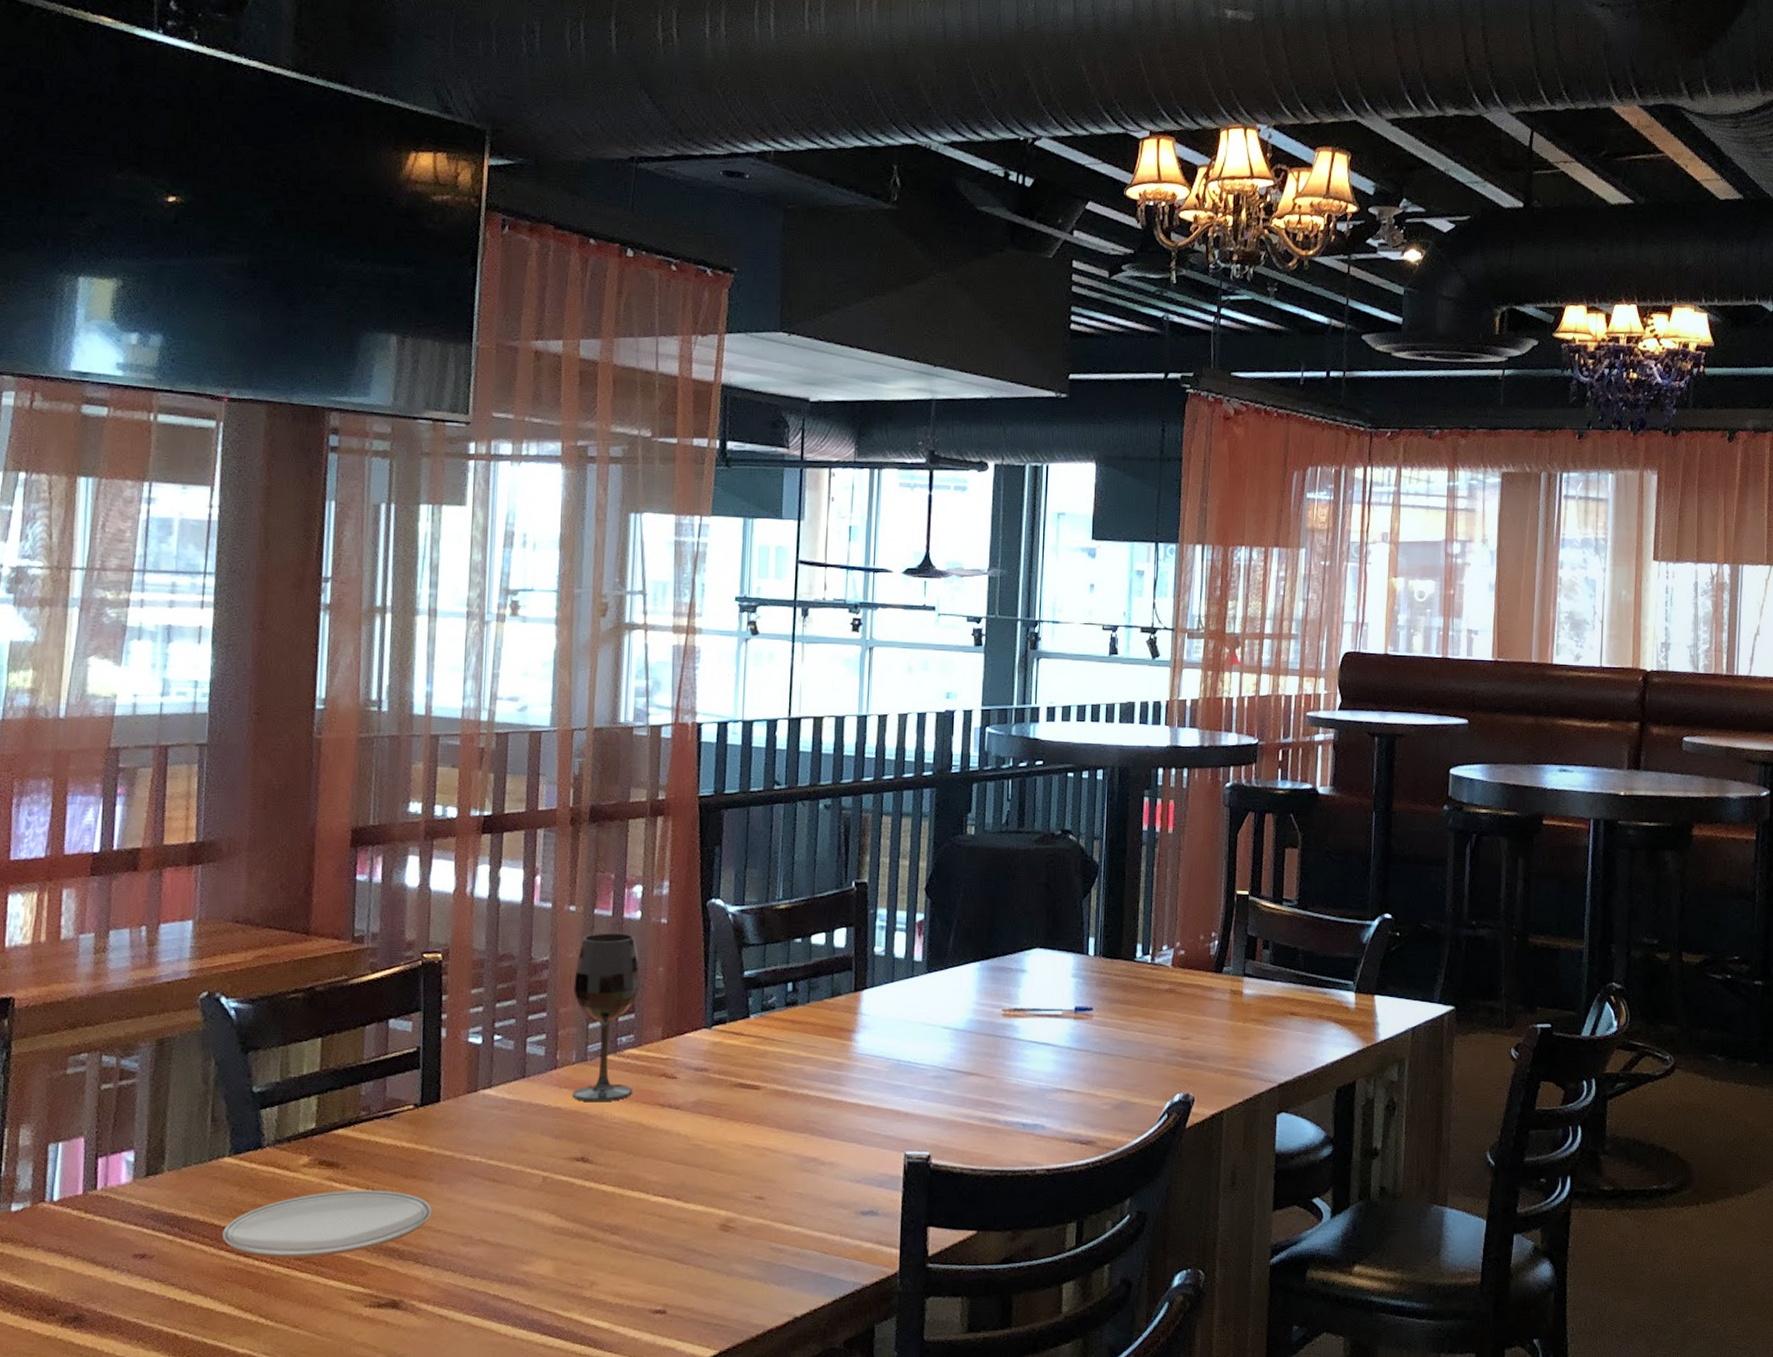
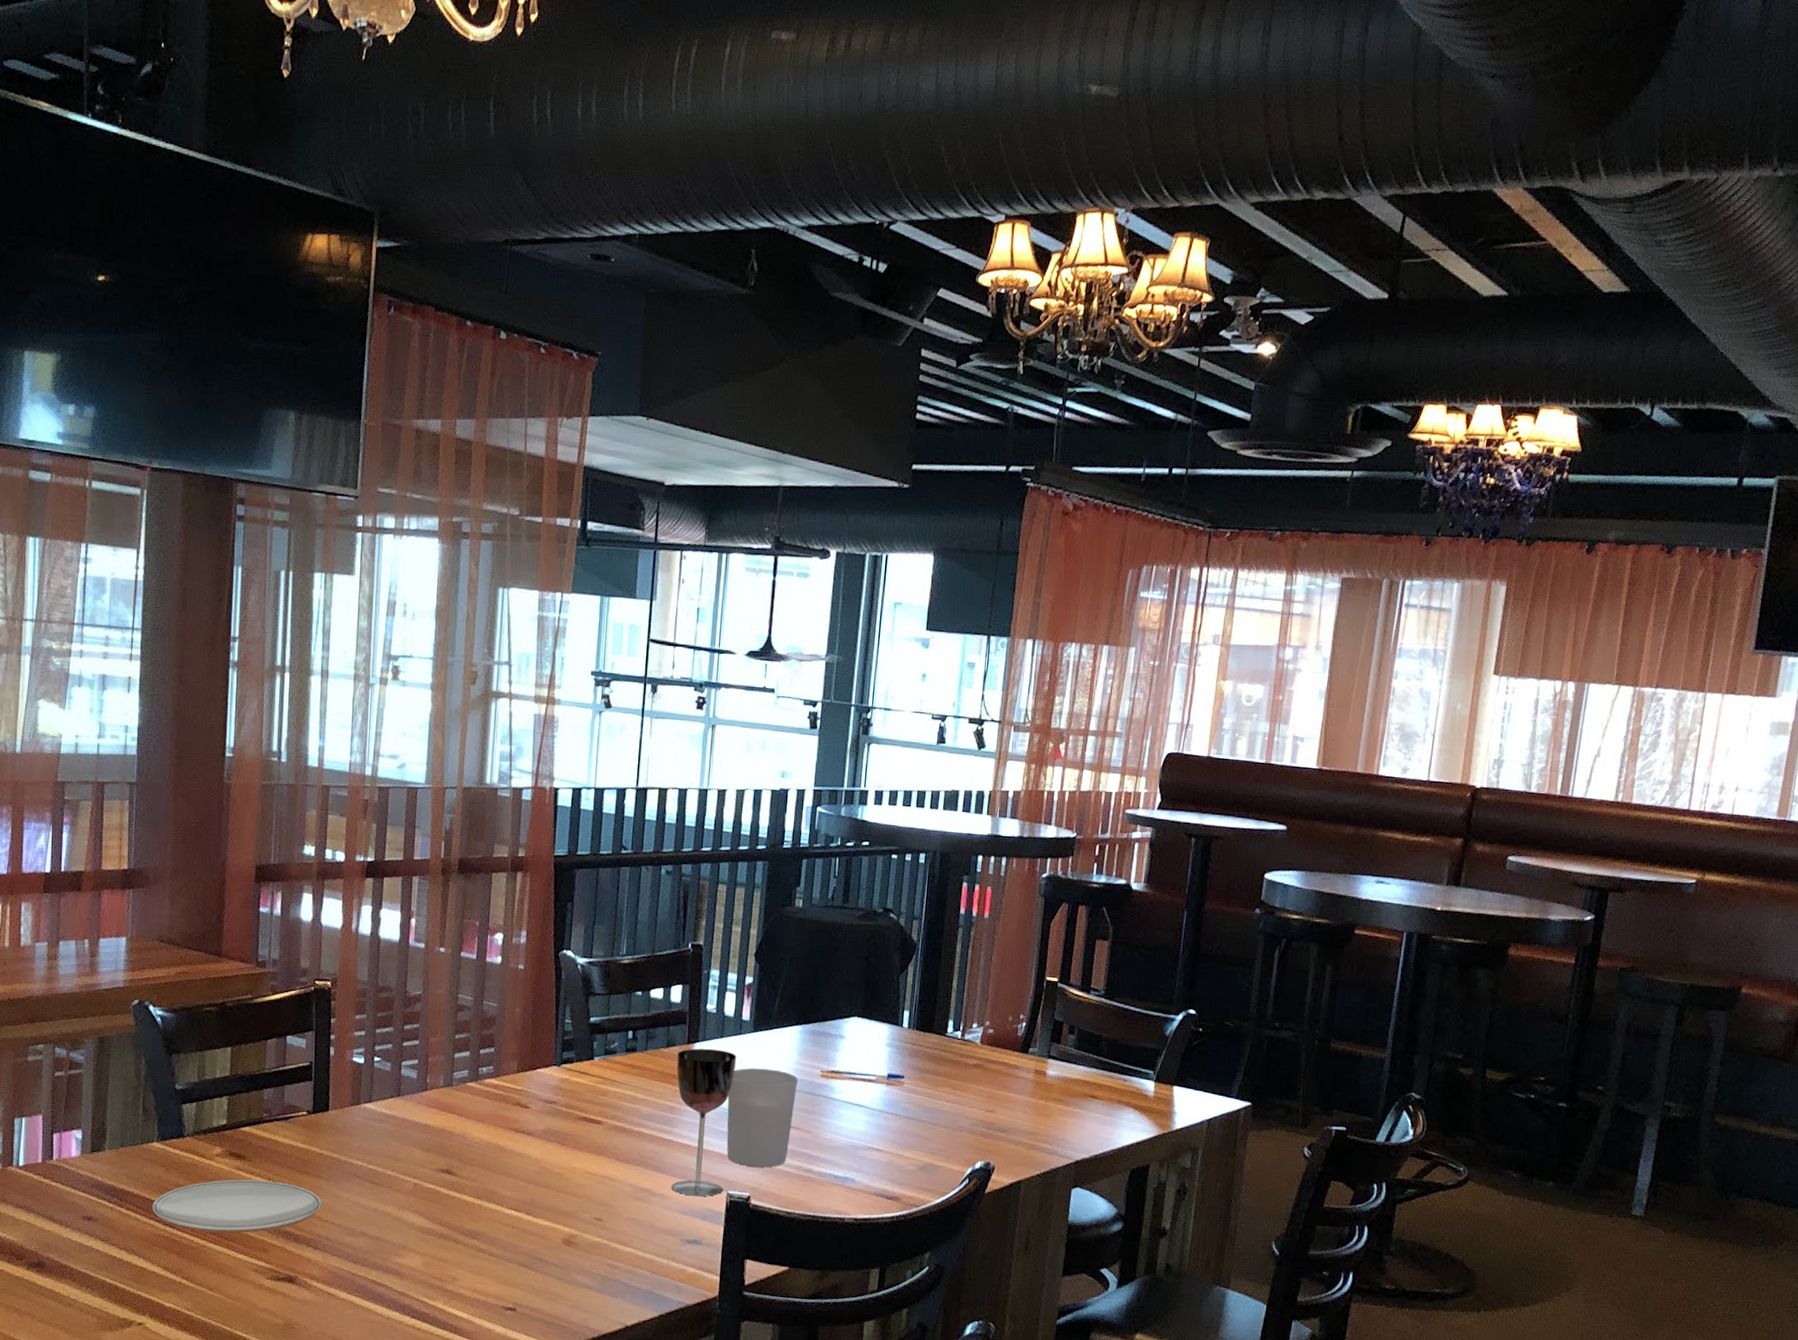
wine glass: present [572,933,639,1103] -> none [439,973,499,1123]
wineglass: none [841,995,910,1161] -> present [671,1048,737,1197]
candle holder: none [901,1012,979,1122] -> present [726,1068,799,1168]

